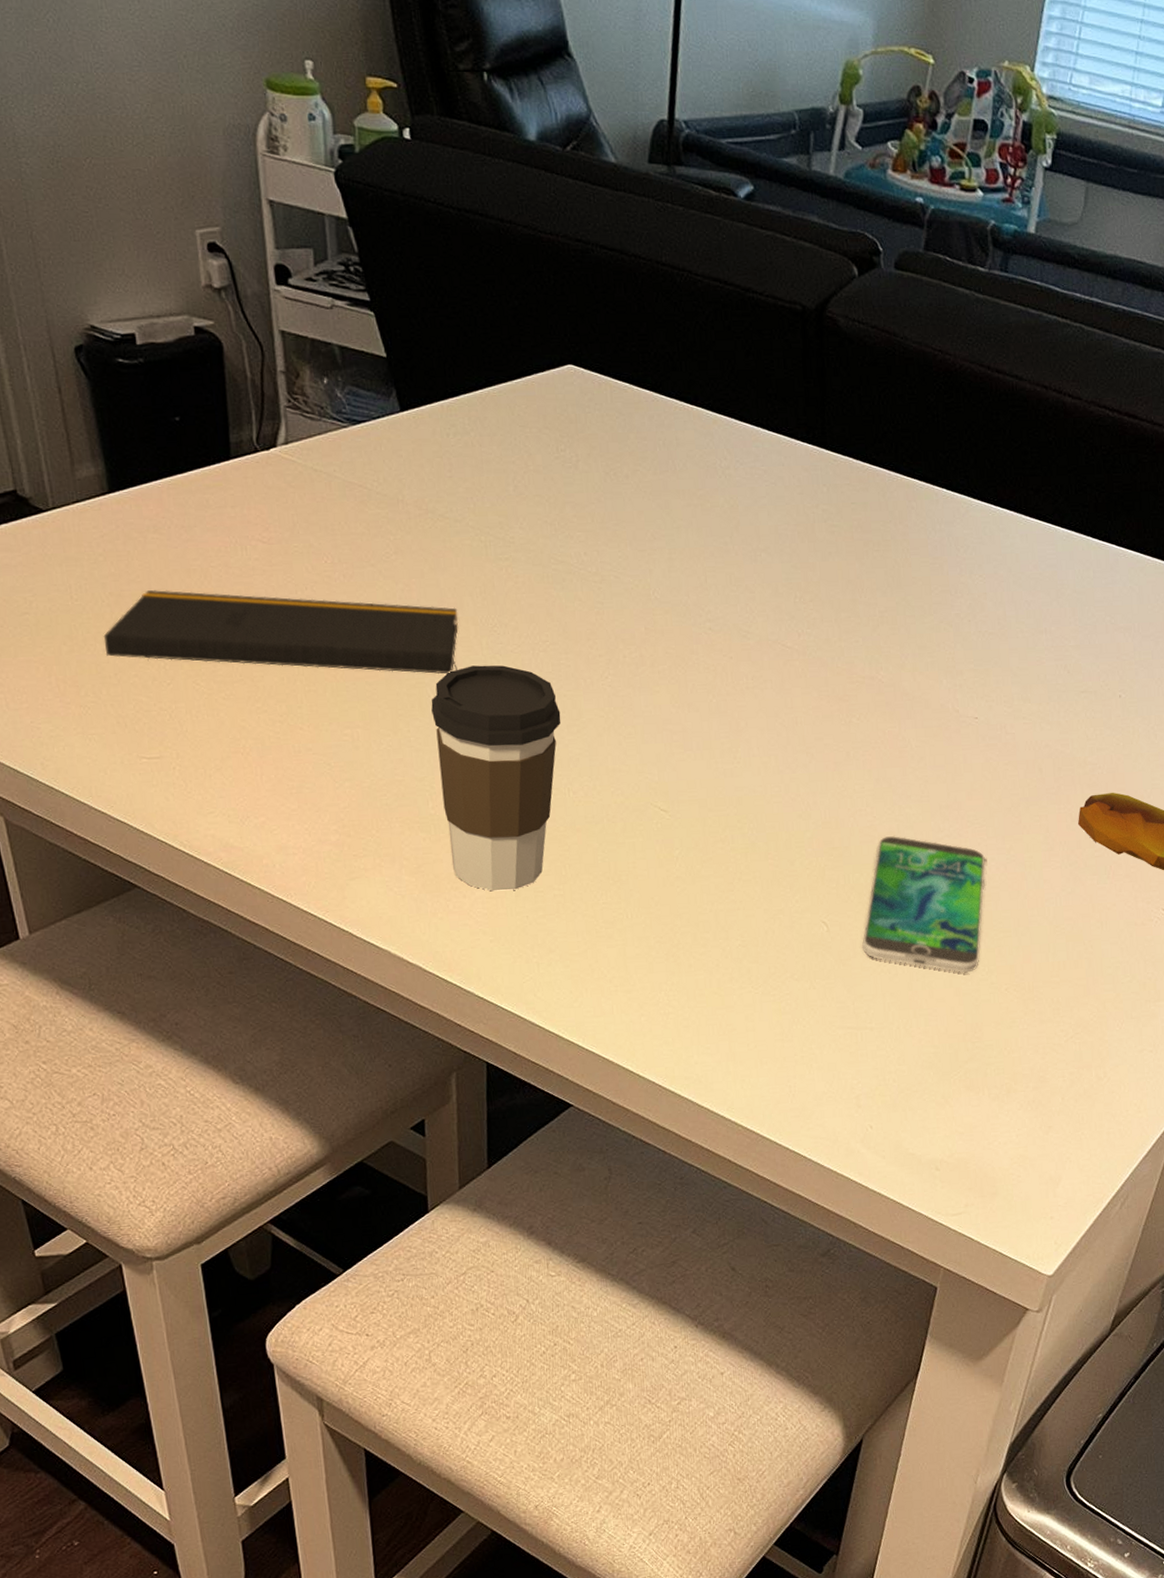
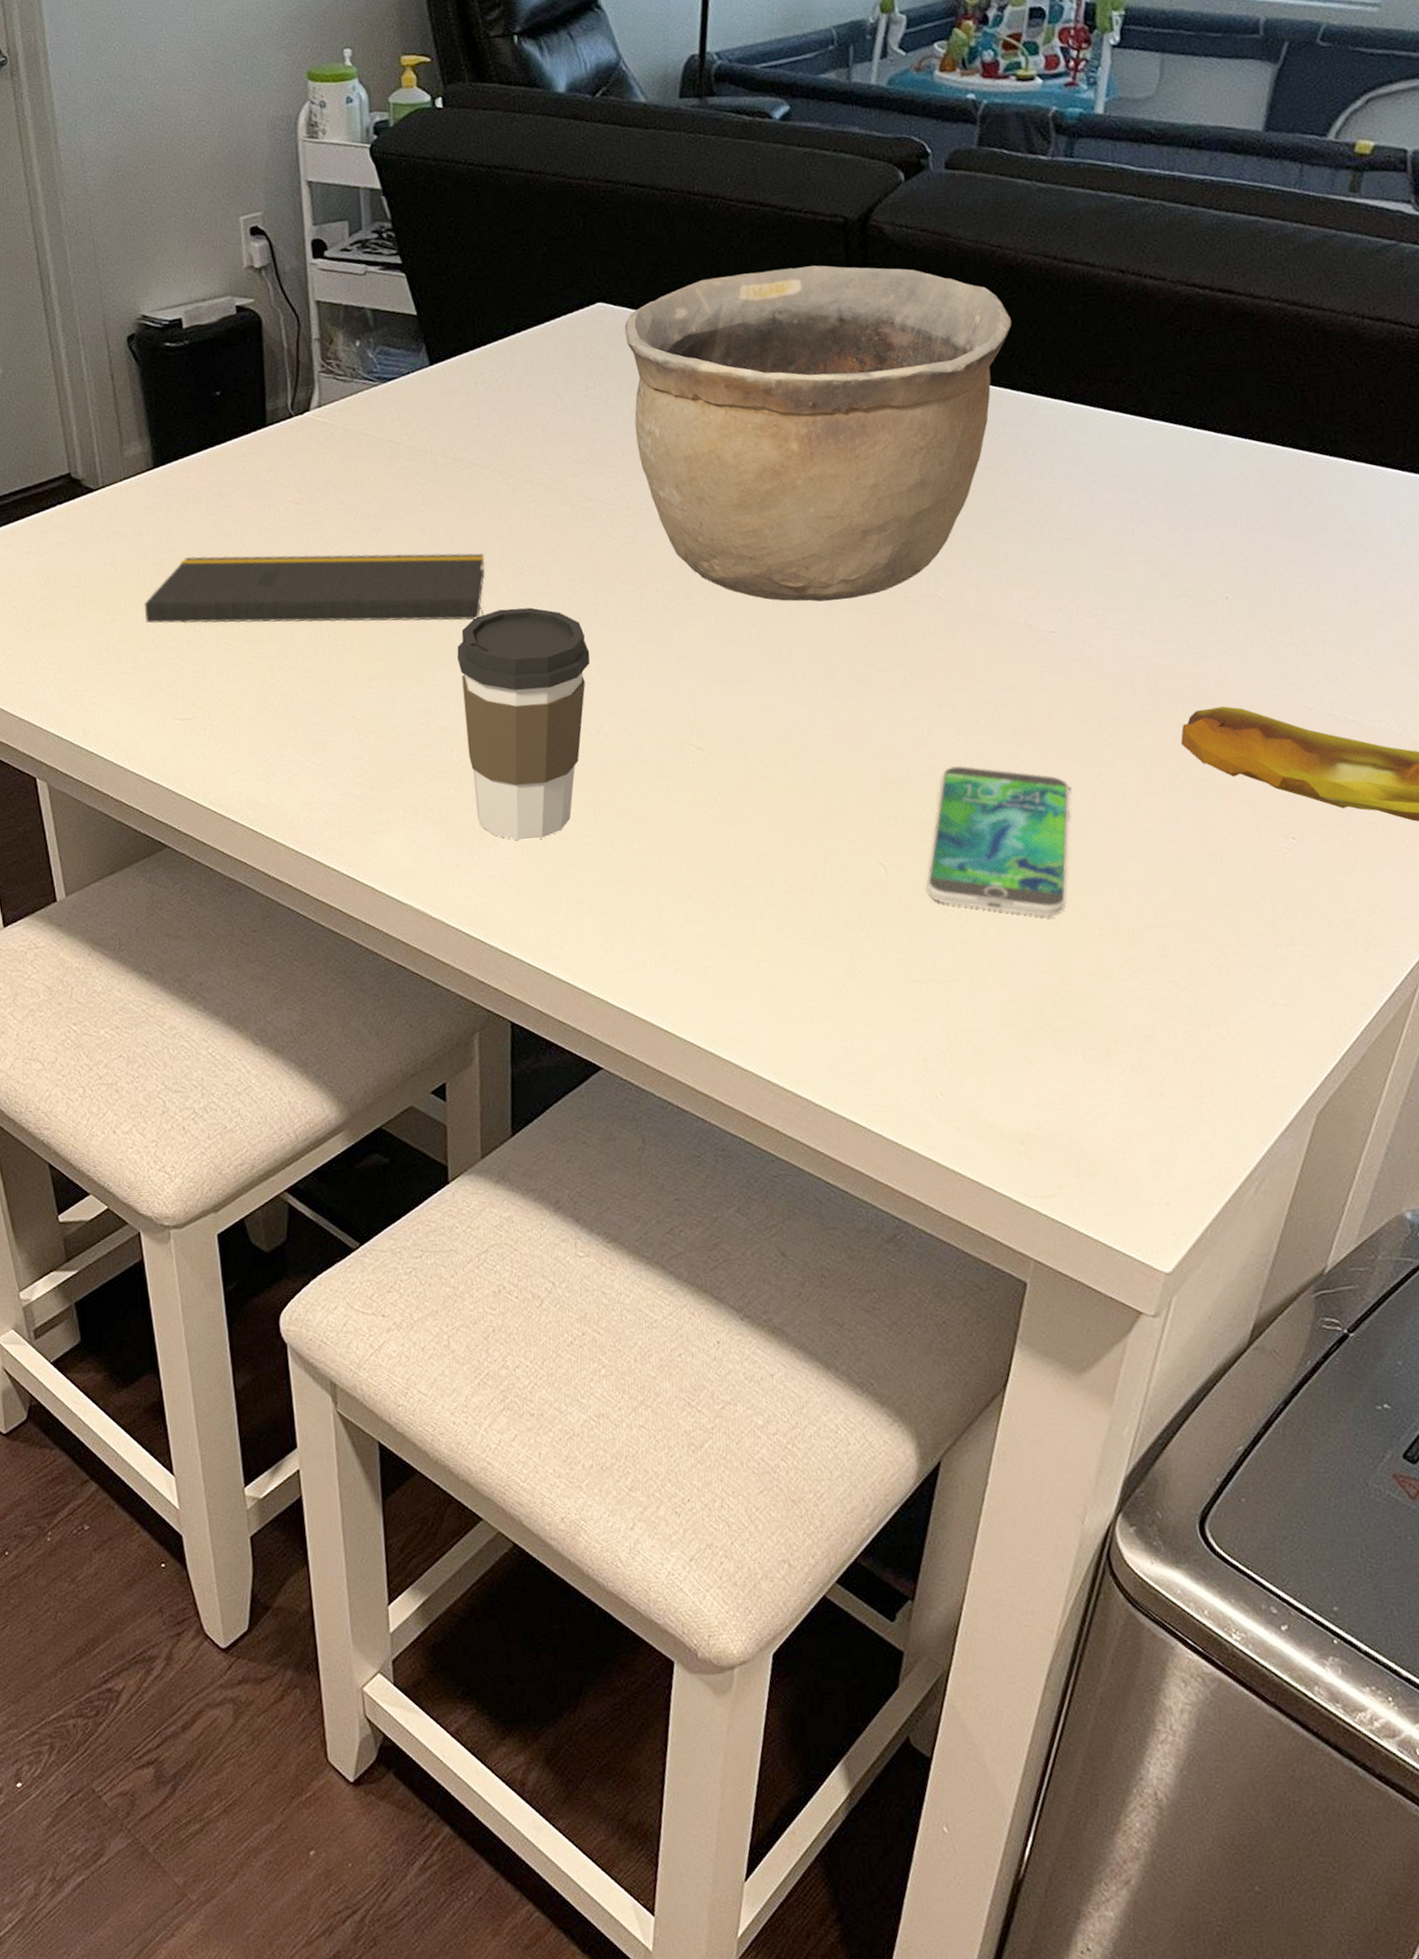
bowl: none [594,350,950,677] -> present [624,265,1012,602]

